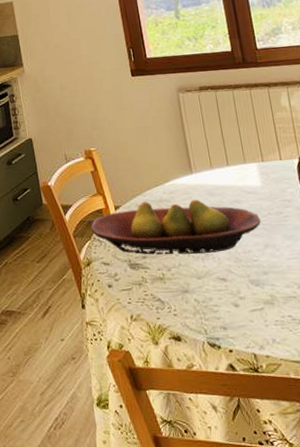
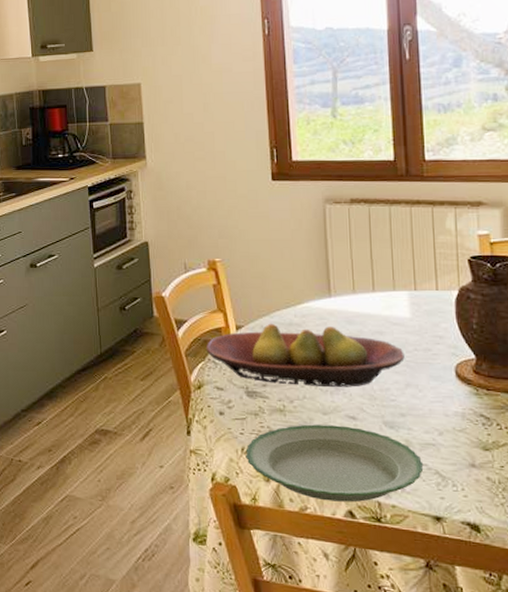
plate: none [134,287,289,357] -> present [245,424,424,503]

